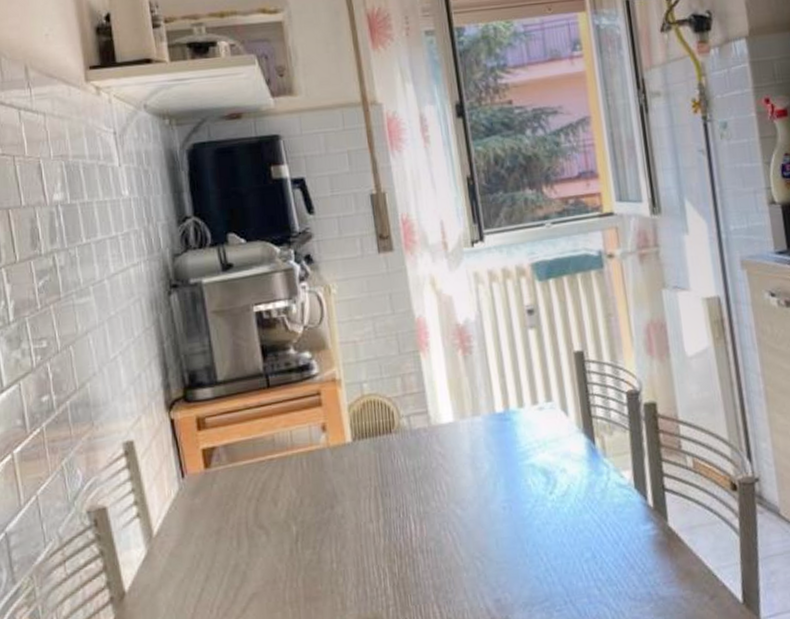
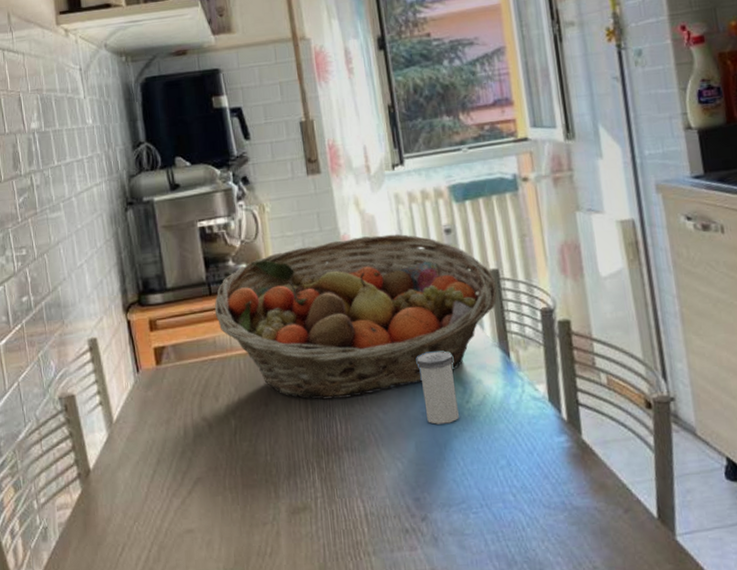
fruit basket: none [273,315,582,499] -> present [214,234,497,400]
salt shaker: none [498,440,542,519] -> present [417,351,459,424]

